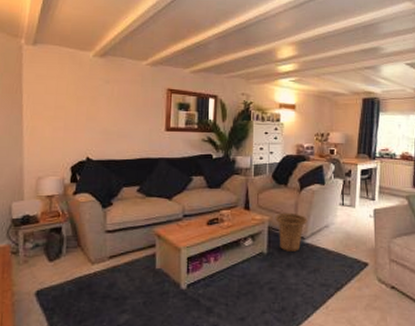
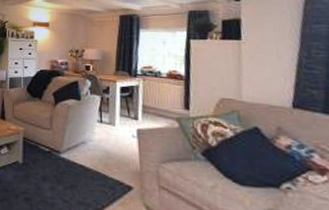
basket: present [275,212,308,251] -> none [30,125,63,165]

